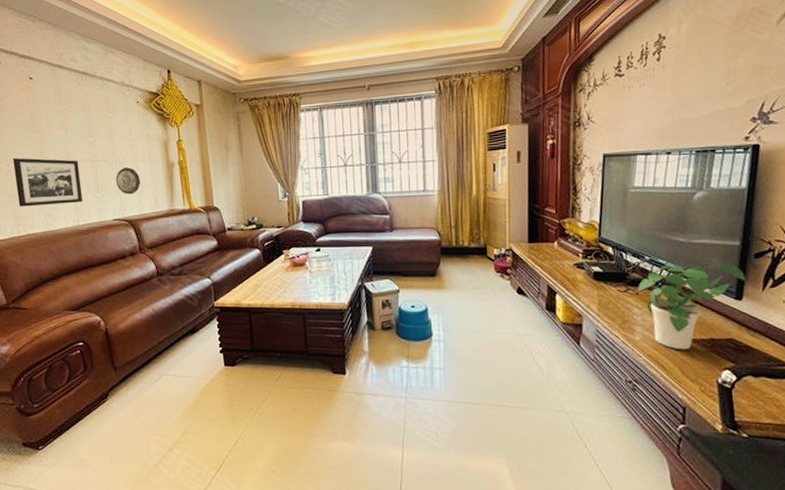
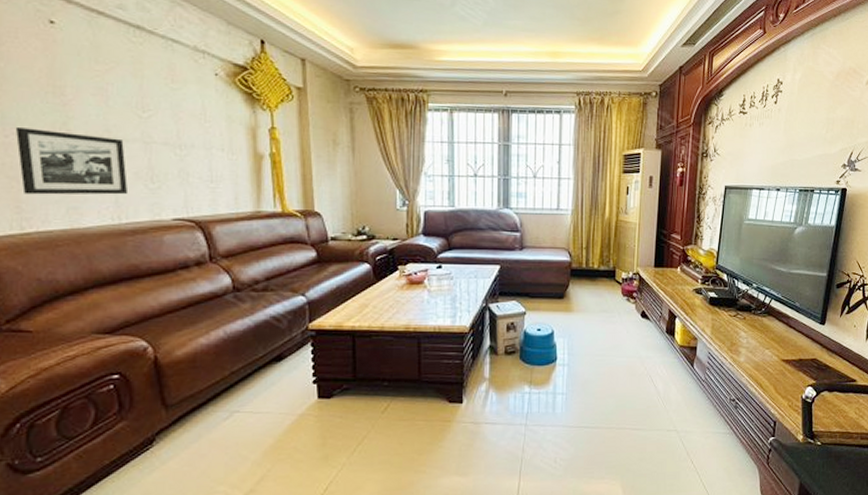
decorative plate: present [116,167,141,195] -> none [179,155,216,190]
potted plant: present [637,263,746,350] -> none [744,291,829,370]

